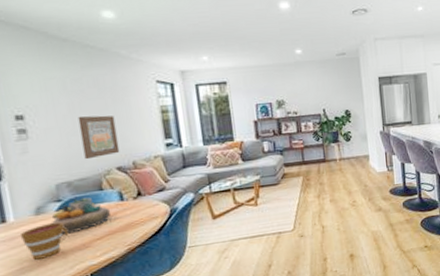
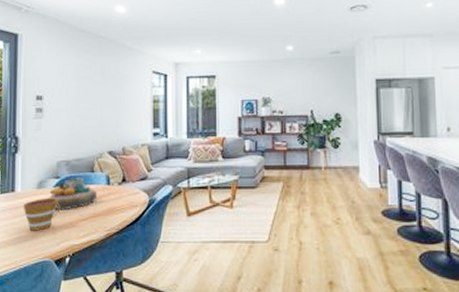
wall art: present [78,115,120,160] -> none [83,100,113,141]

